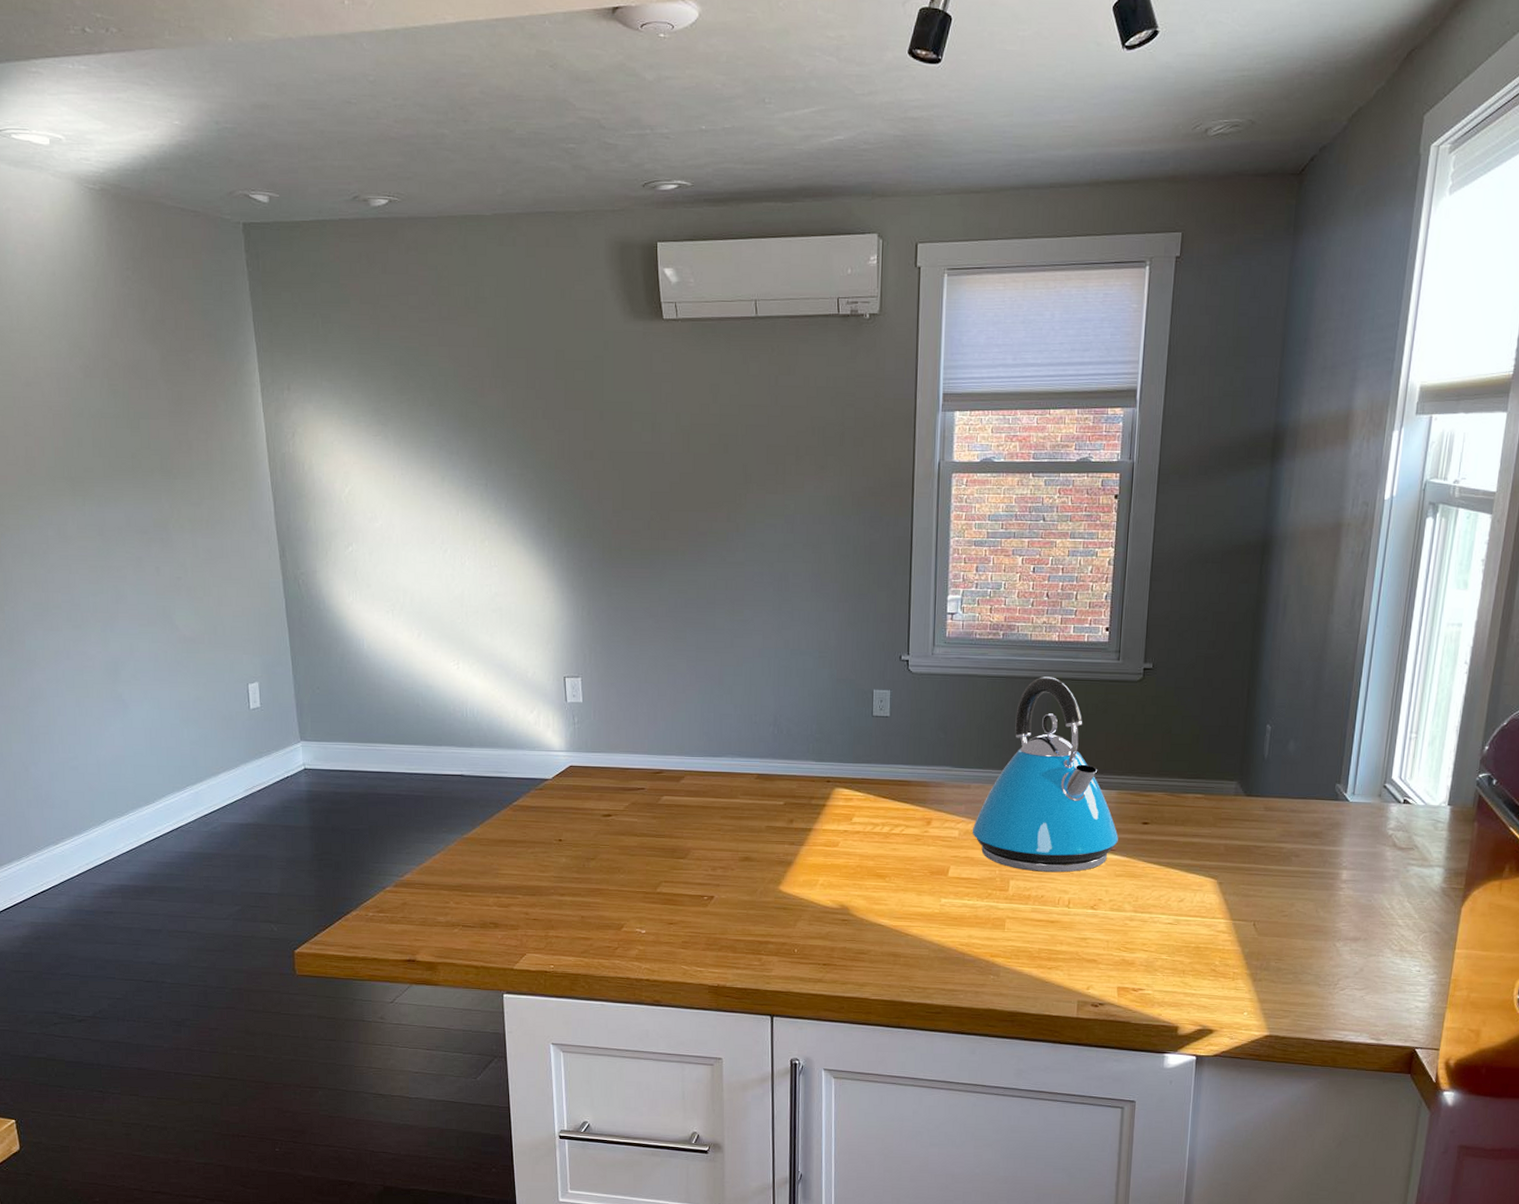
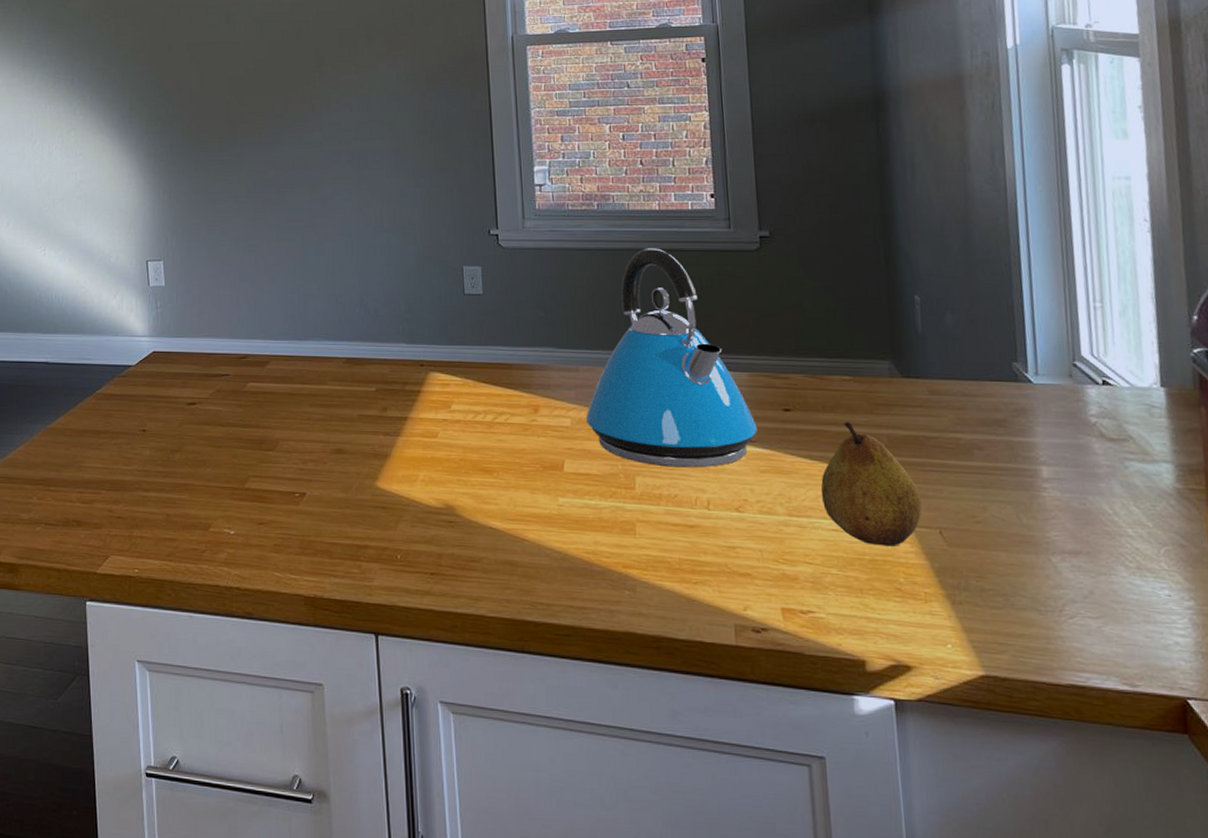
fruit: none [1163,834,1243,936] -> present [820,422,922,546]

